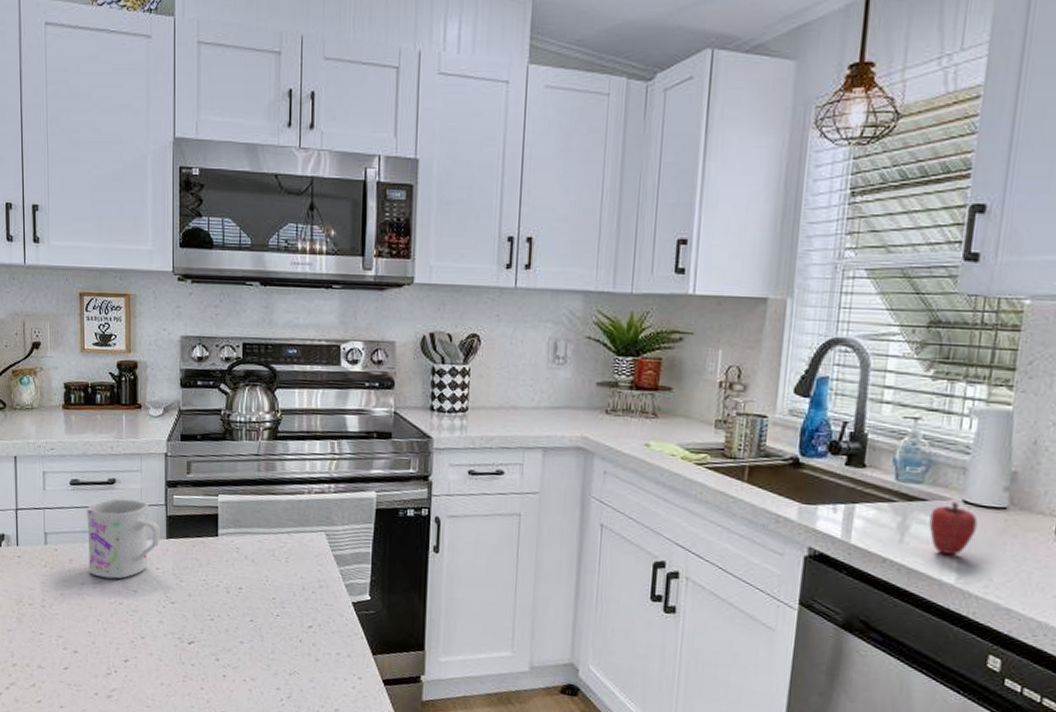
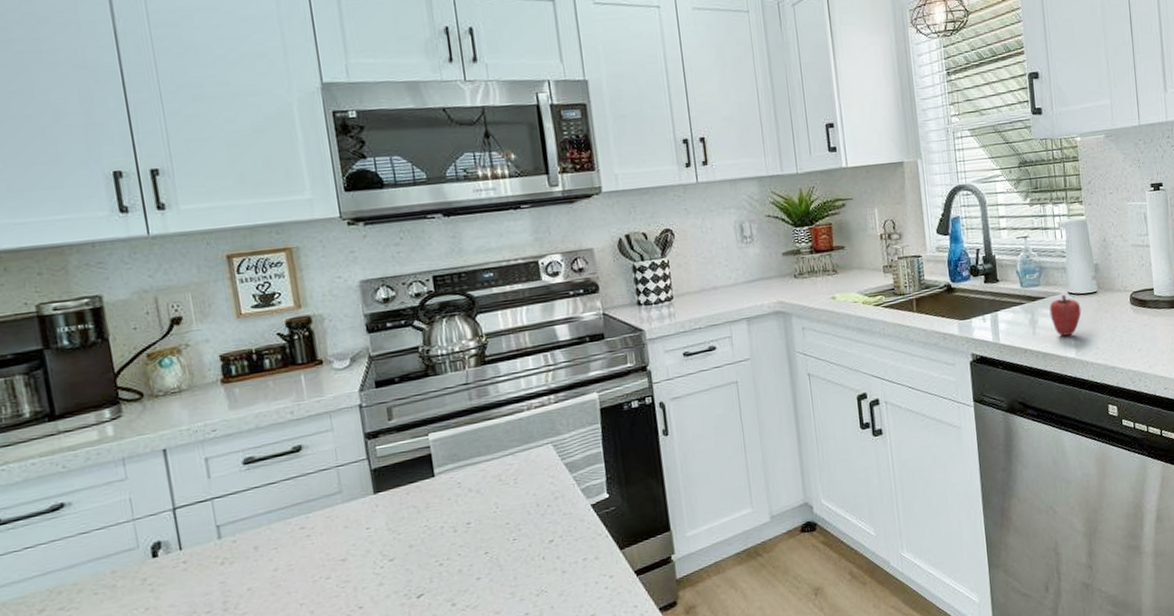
mug: present [86,498,160,579] -> none [268,461,367,557]

